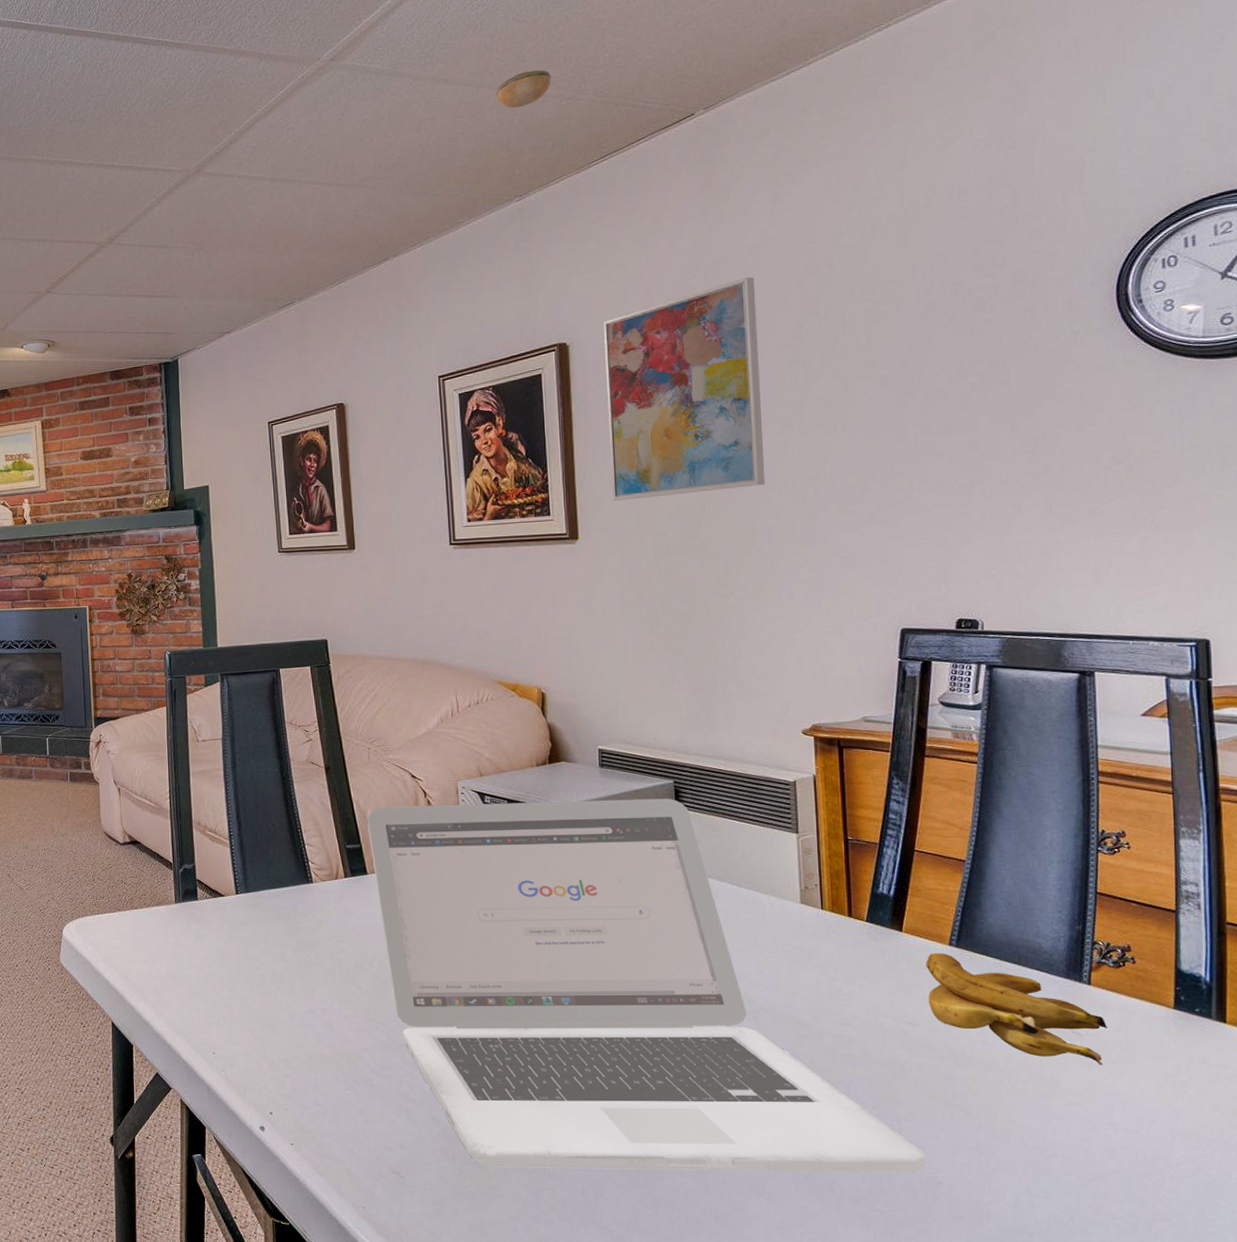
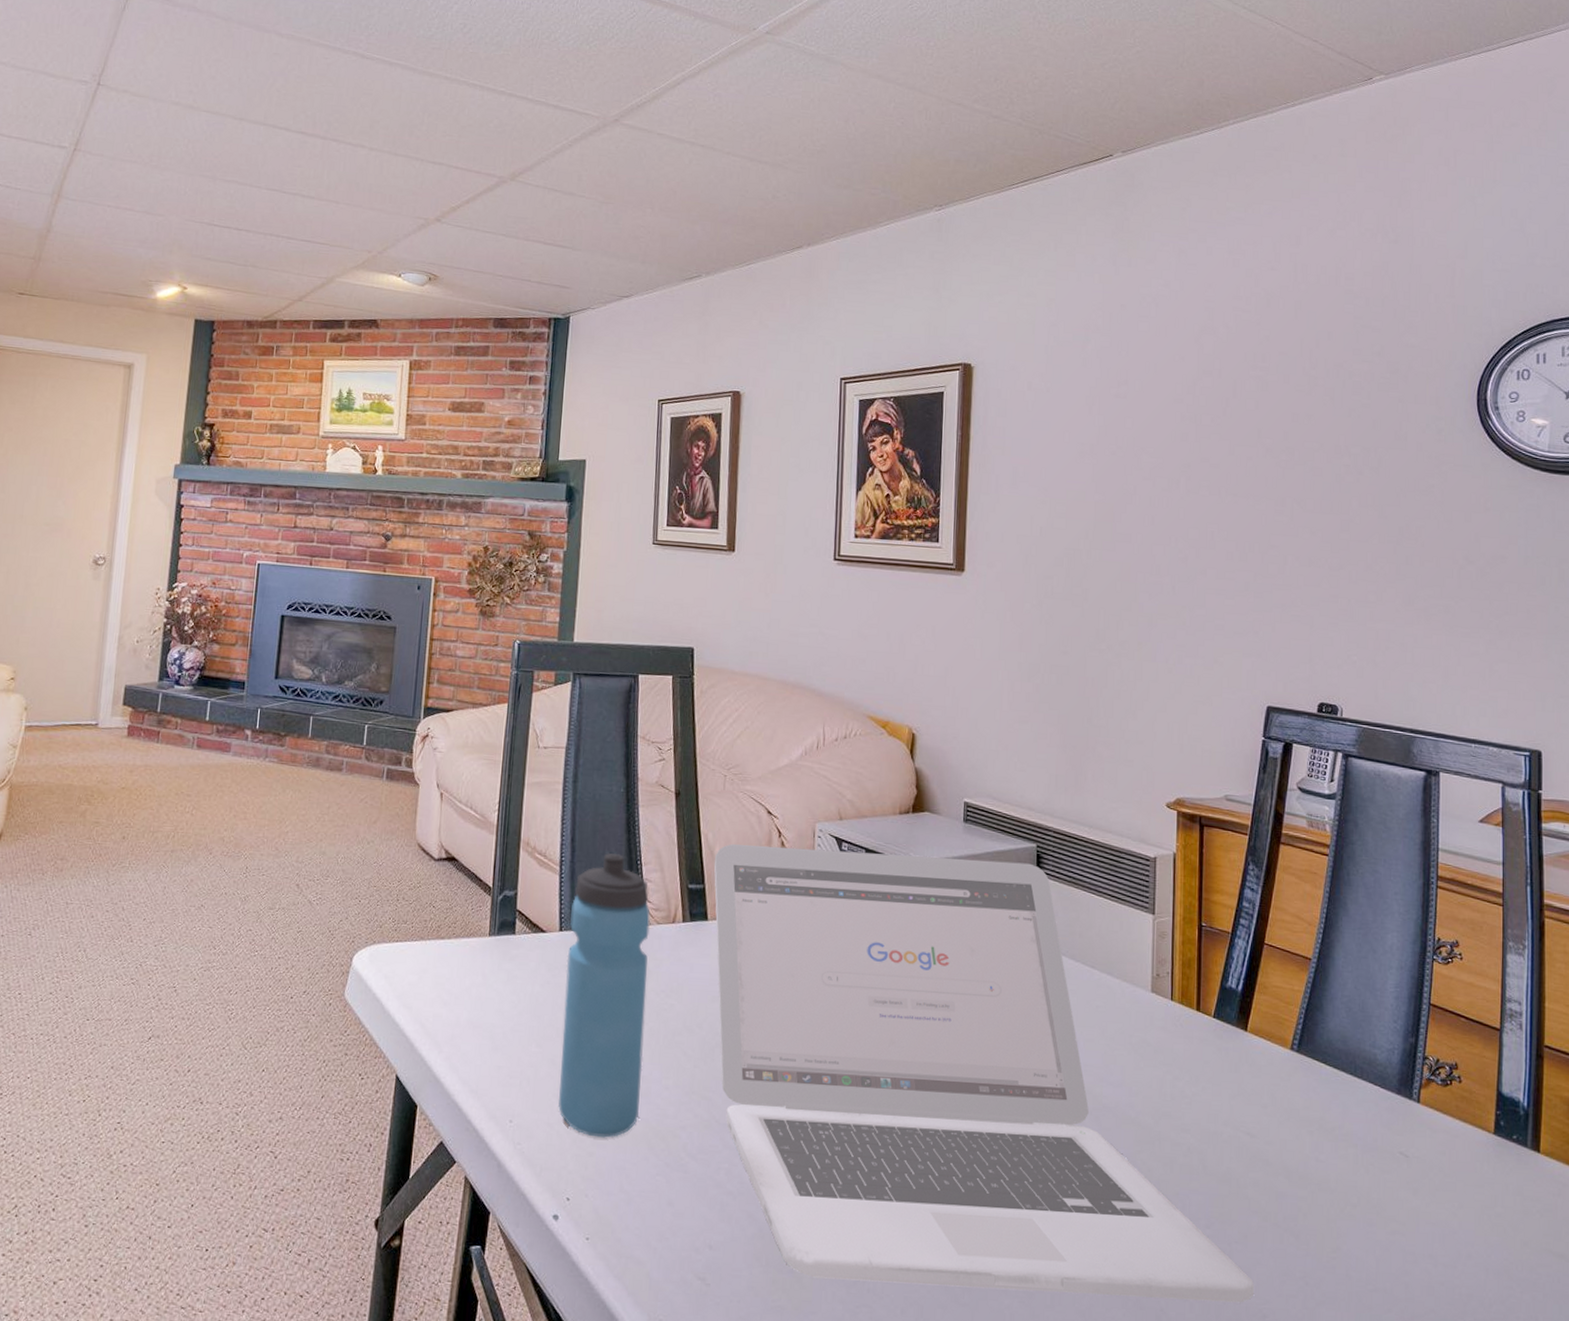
water bottle: none [244,824,325,1062] -> present [558,852,650,1138]
smoke detector: present [495,70,551,109] -> none [926,82,981,117]
wall art: present [604,277,766,501] -> none [1002,325,1156,540]
banana: present [926,952,1108,1065] -> none [1267,1056,1434,1192]

